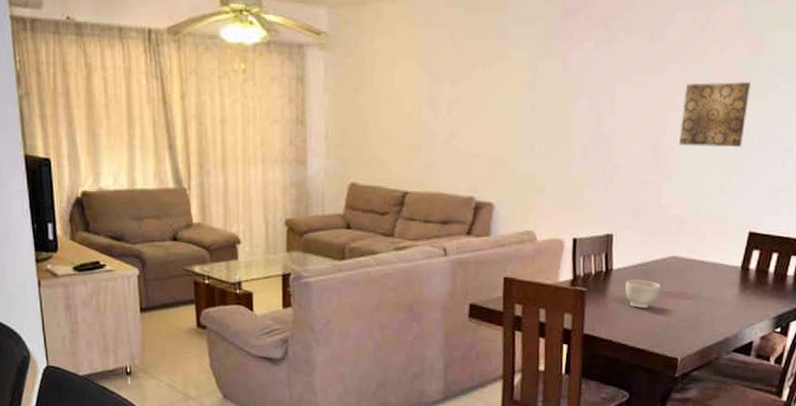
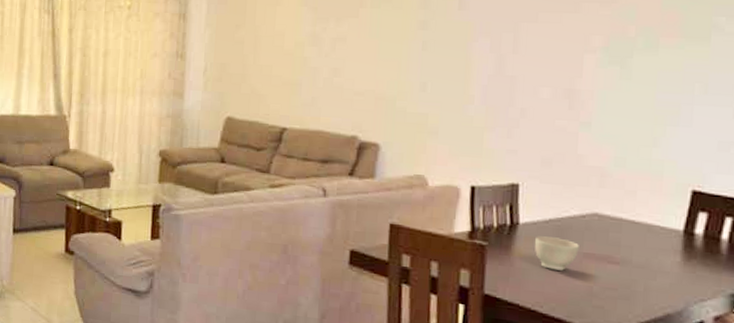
wall art: present [679,81,751,148] -> none [598,22,686,94]

